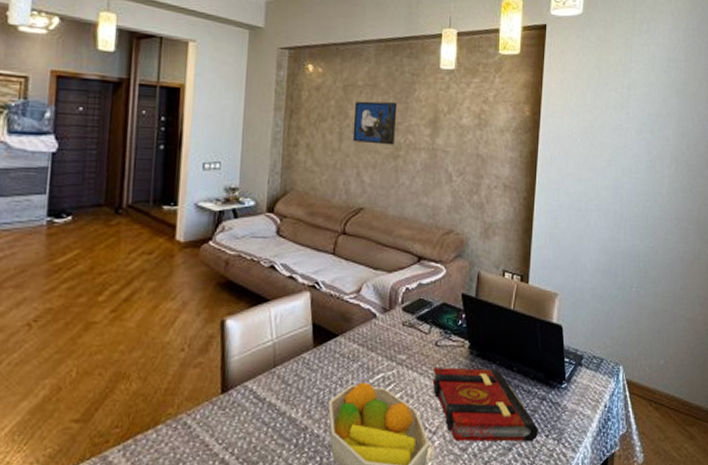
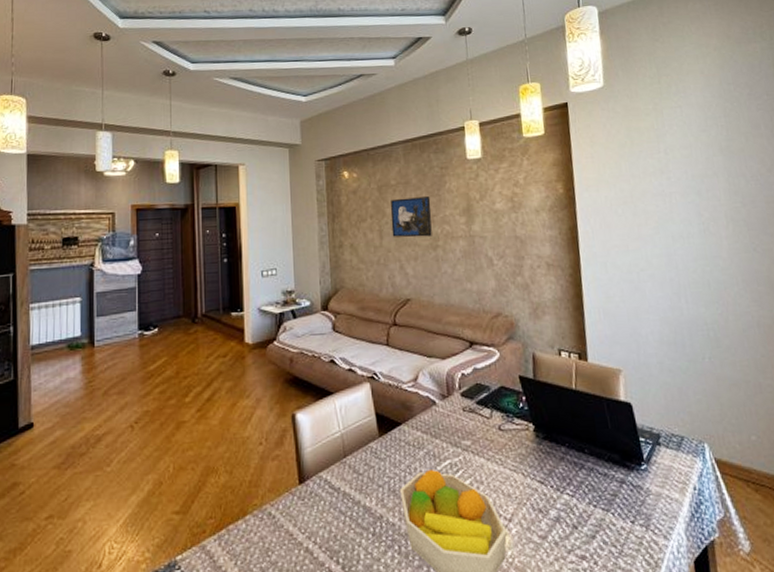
book: present [432,366,538,442] -> none [499,451,623,529]

